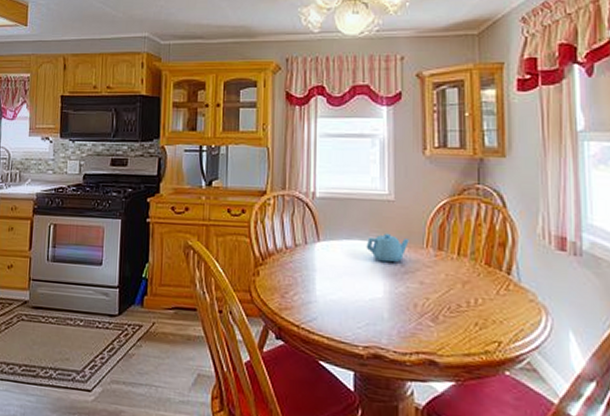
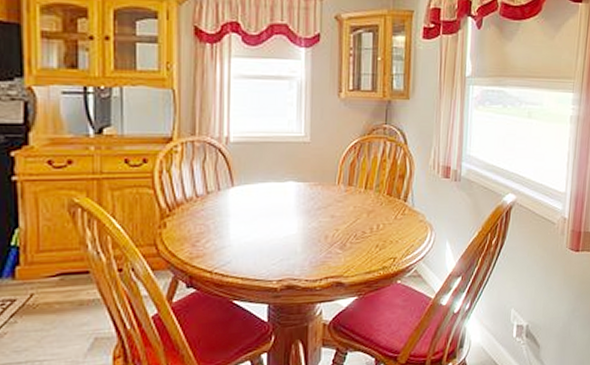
teapot: present [366,232,409,263] -> none [281,173,323,201]

